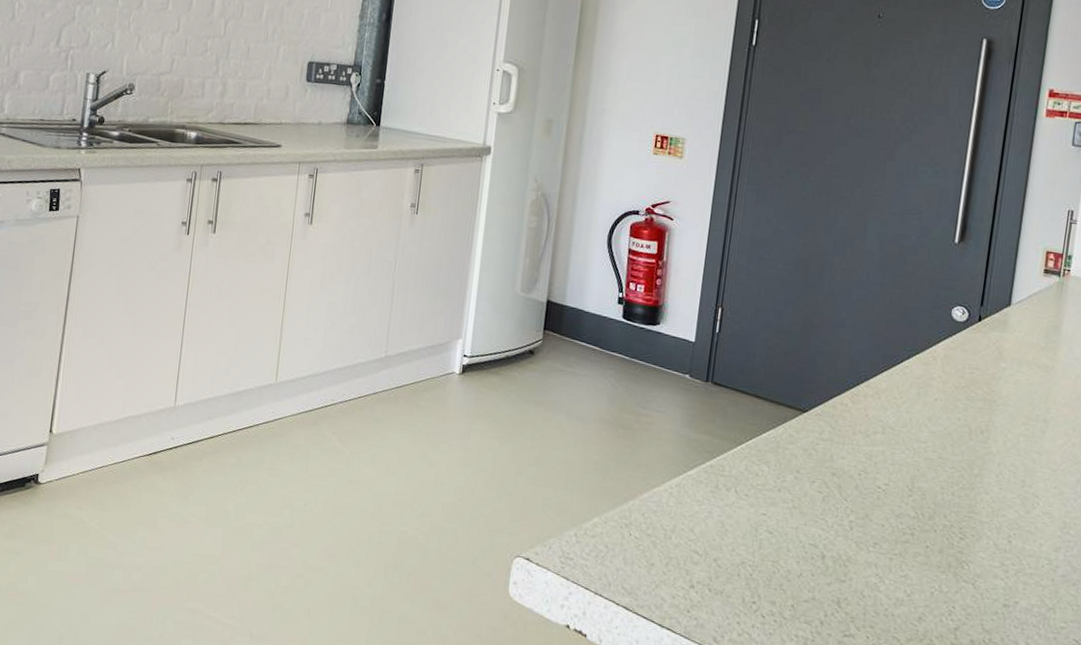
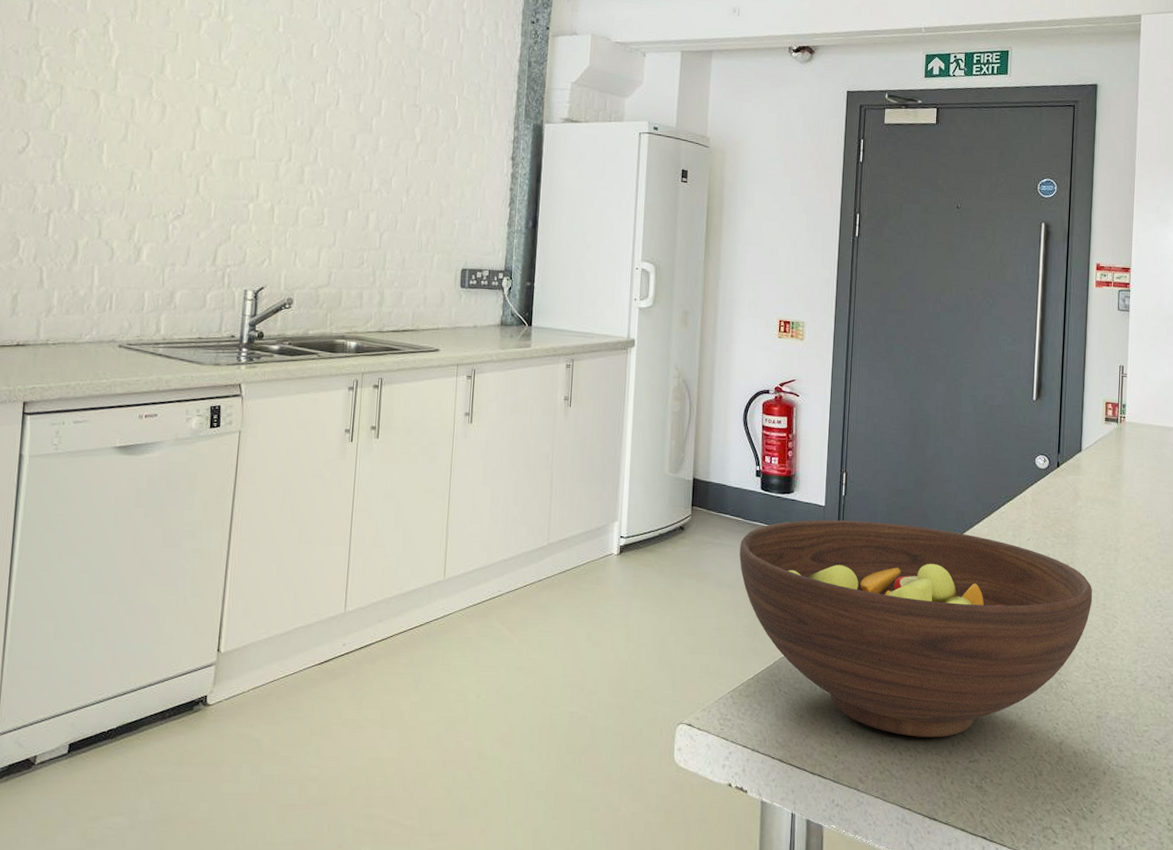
fruit bowl: none [593,355,1011,606] -> present [739,519,1093,738]

